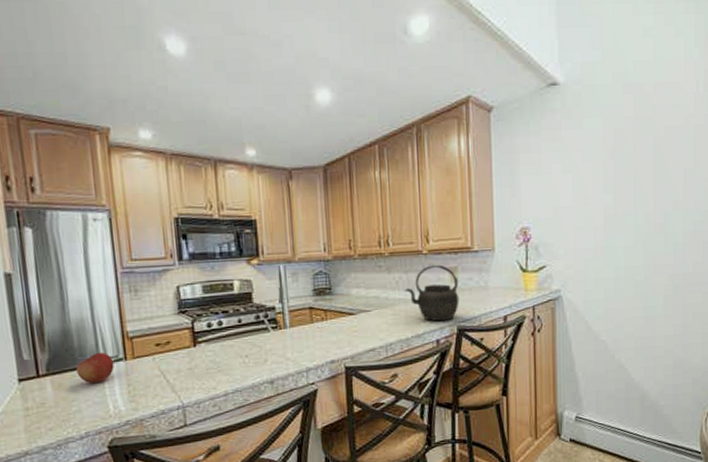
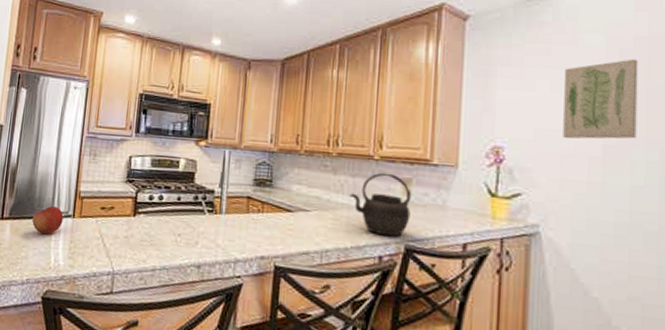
wall art: none [573,137,628,214] -> present [563,58,639,139]

